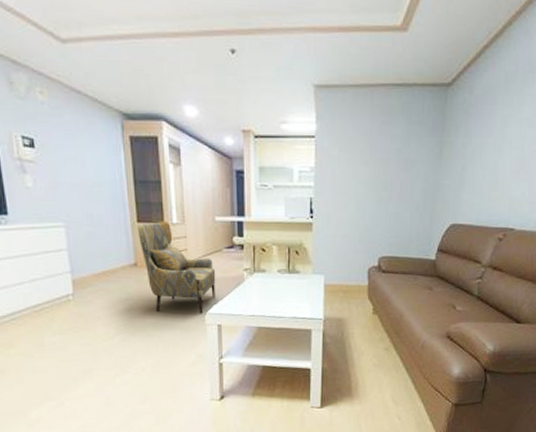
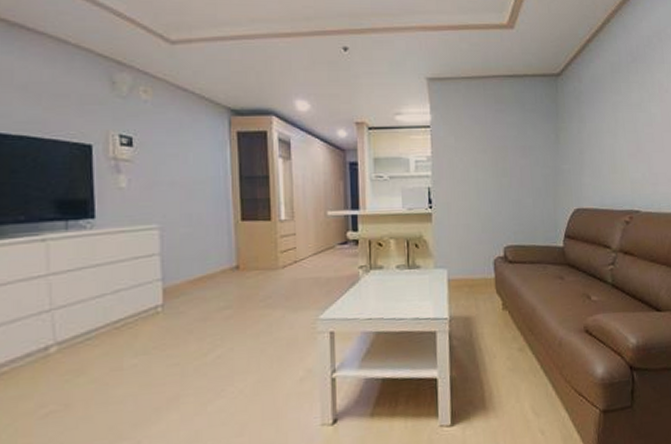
armchair: present [138,221,216,314] -> none [242,218,328,321]

